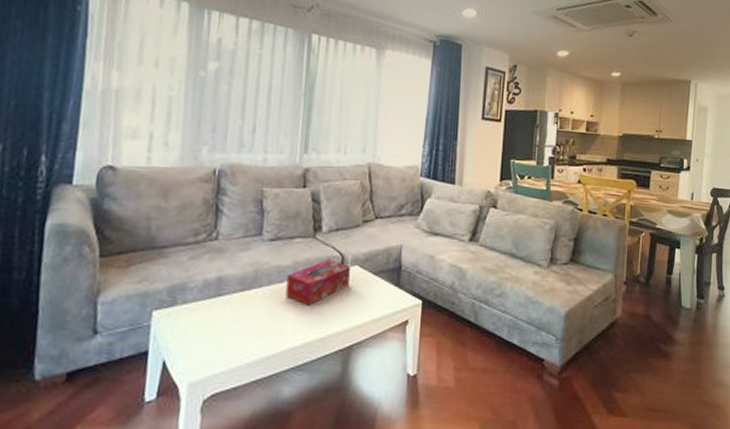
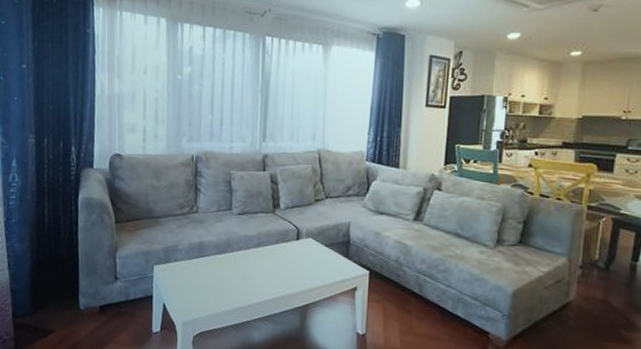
tissue box: present [285,260,352,306] -> none [252,232,306,269]

